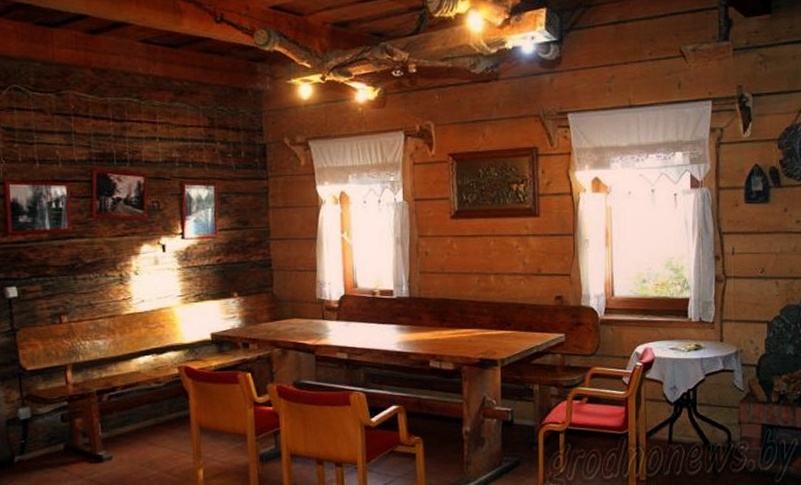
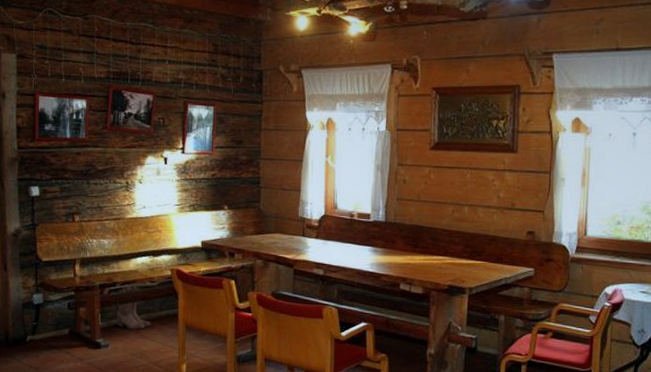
boots: none [118,388,160,438] -> present [116,285,151,330]

